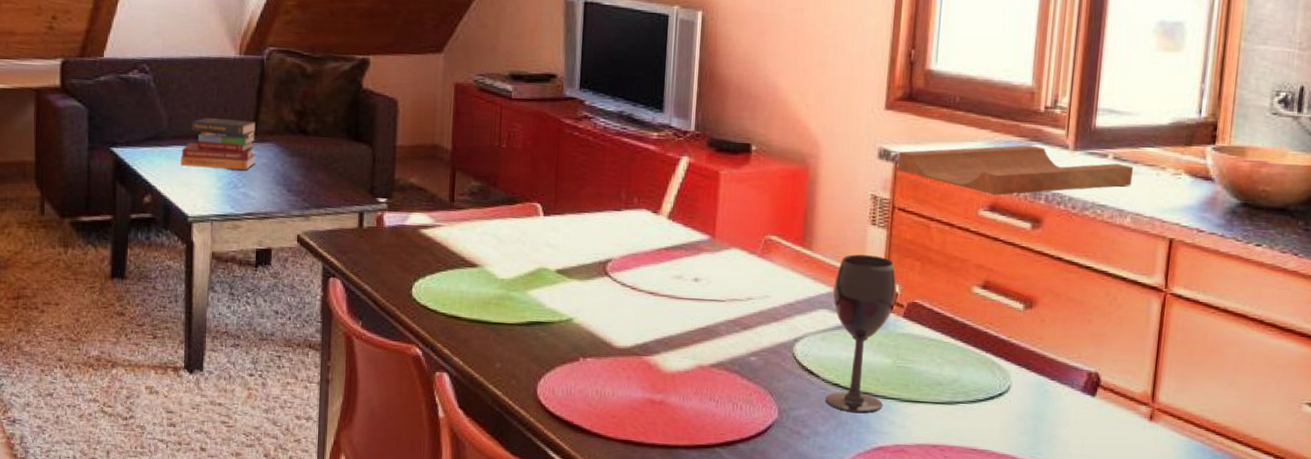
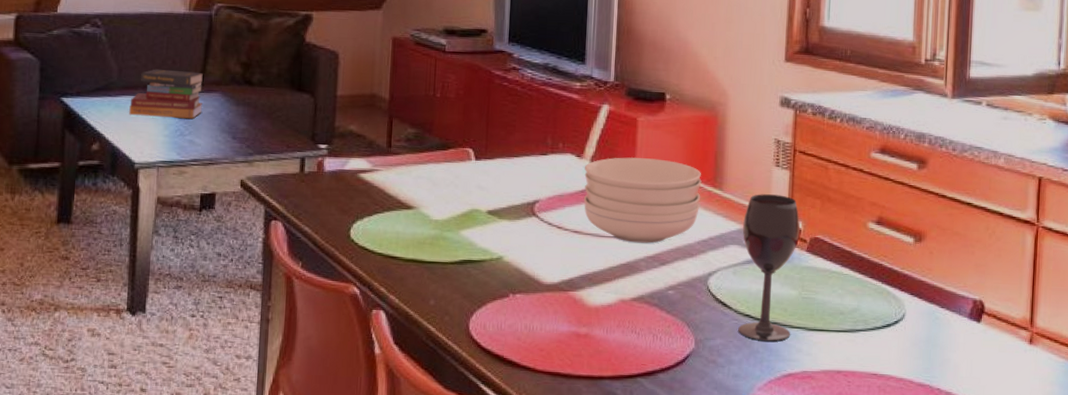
bowl: none [659,213,789,306] -> present [583,157,702,243]
cutting board: present [897,145,1134,196] -> none [797,93,1005,139]

